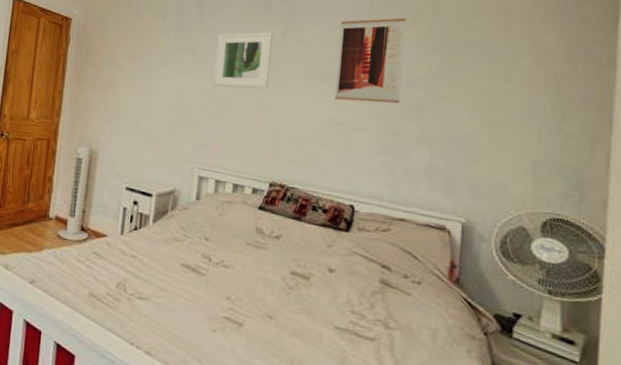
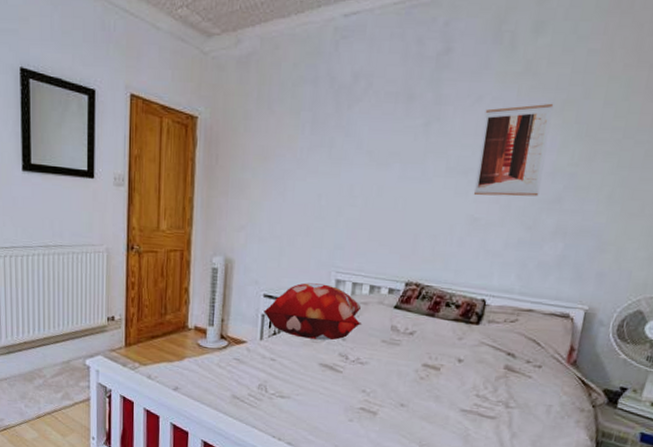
decorative pillow: none [125,177,225,240] -> present [264,283,362,341]
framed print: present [213,31,273,89] -> none [351,124,414,187]

